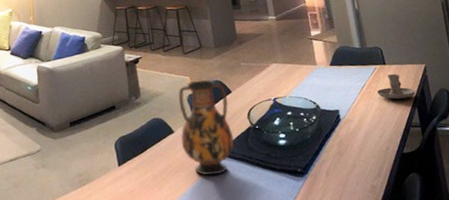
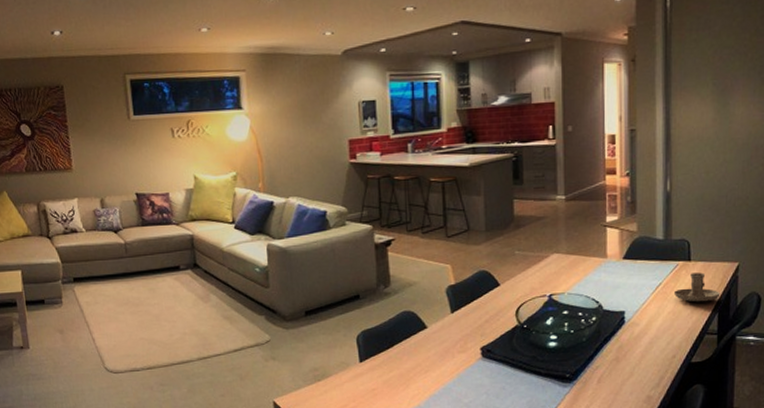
vase: present [178,80,234,176] -> none [434,269,497,377]

